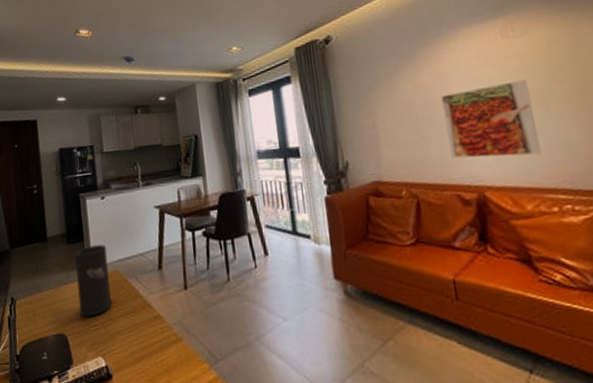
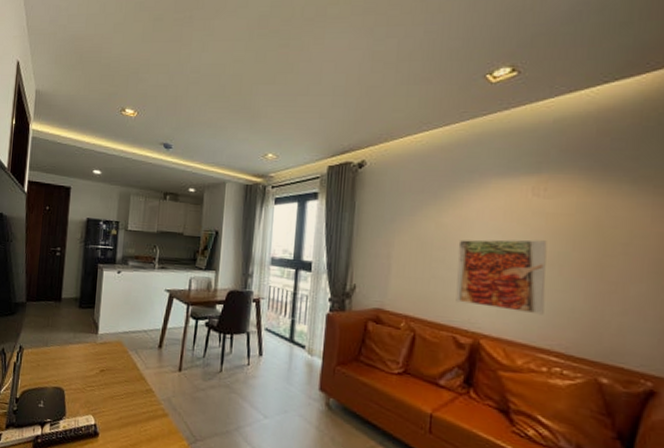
speaker: present [74,245,113,317] -> none [79,313,115,378]

